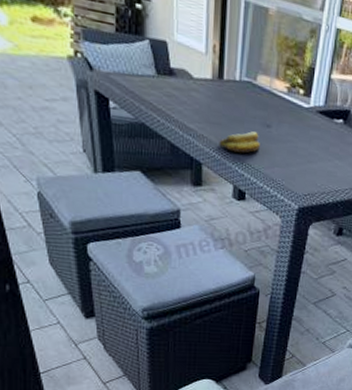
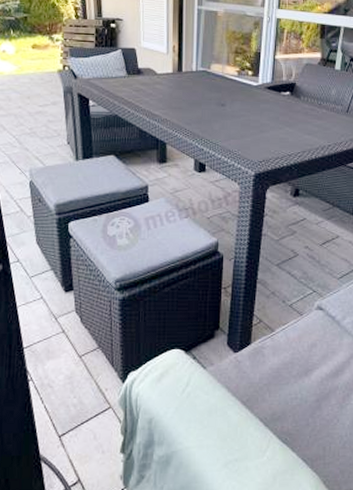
banana: present [219,131,260,154] -> none [180,111,216,131]

